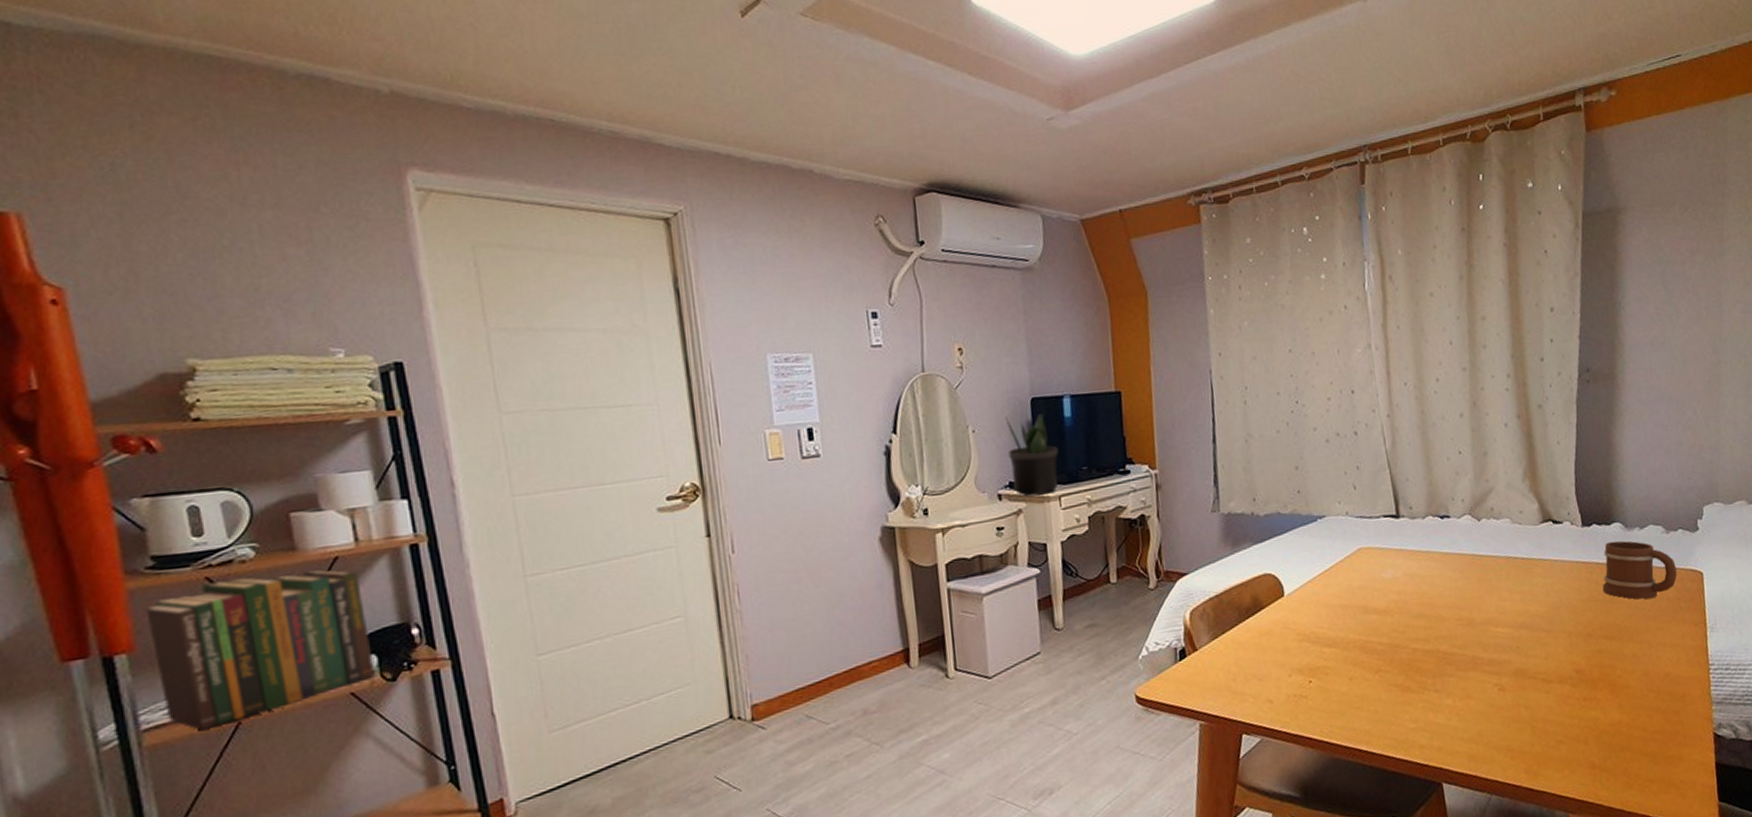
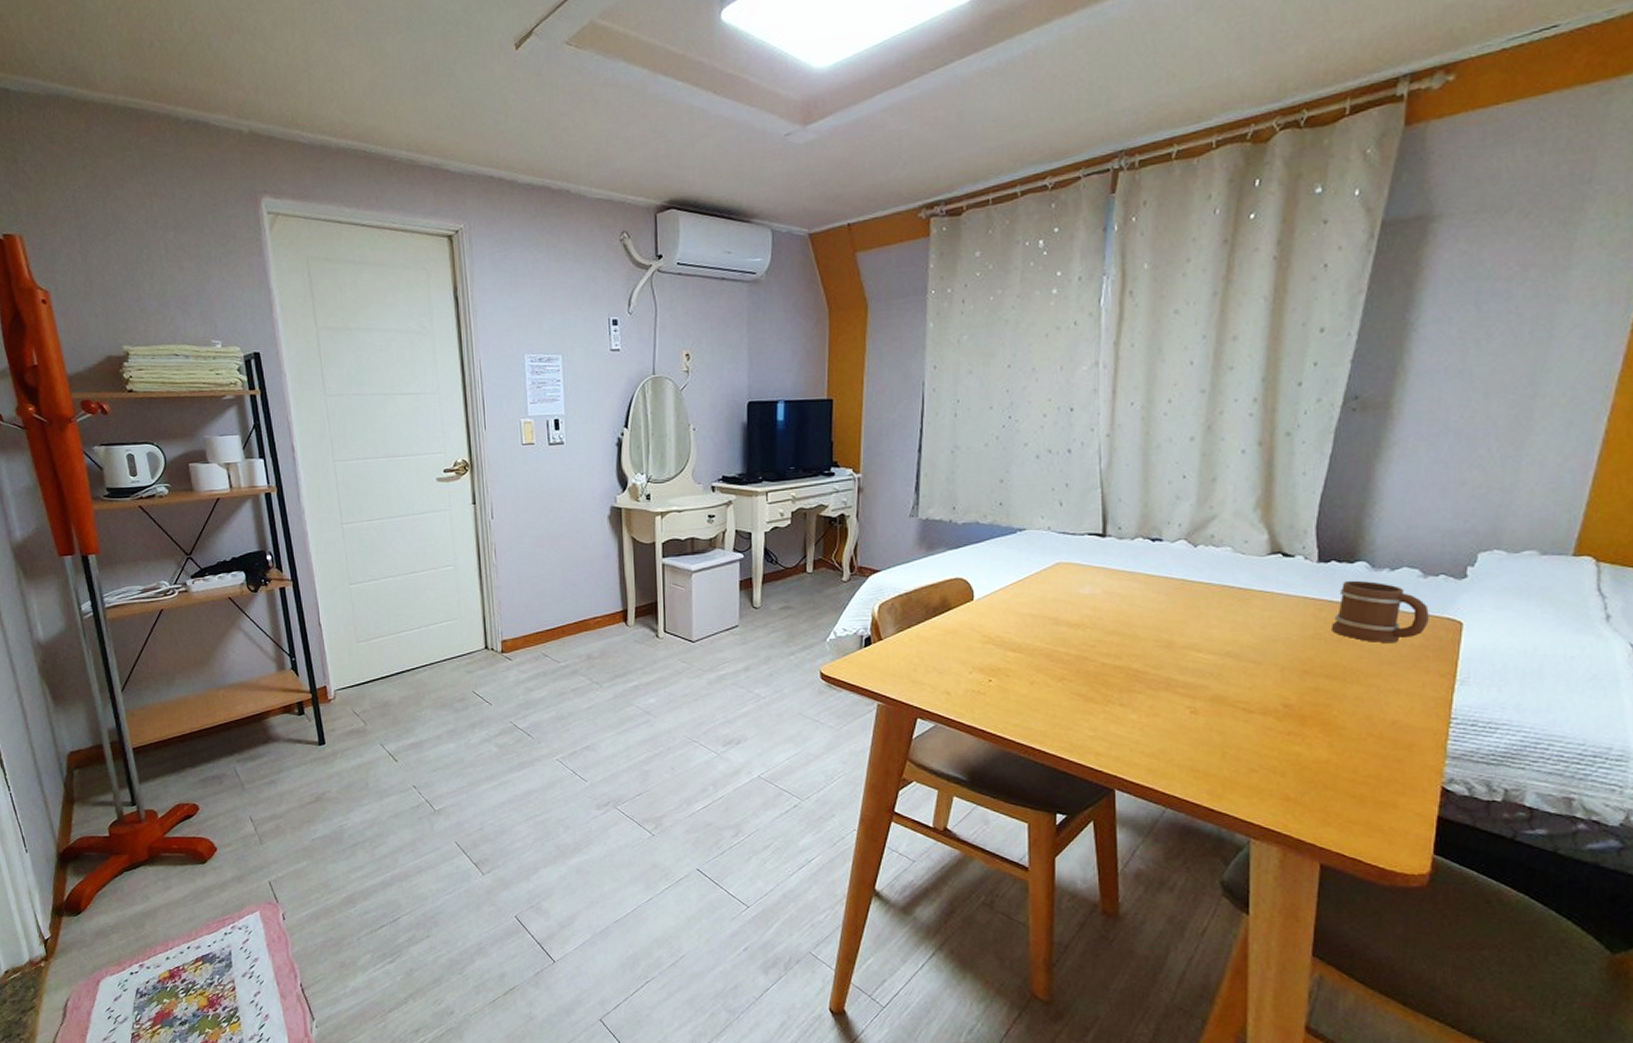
books: present [146,569,375,730] -> none [105,506,243,612]
planter: present [1004,414,1059,496] -> none [723,417,769,490]

